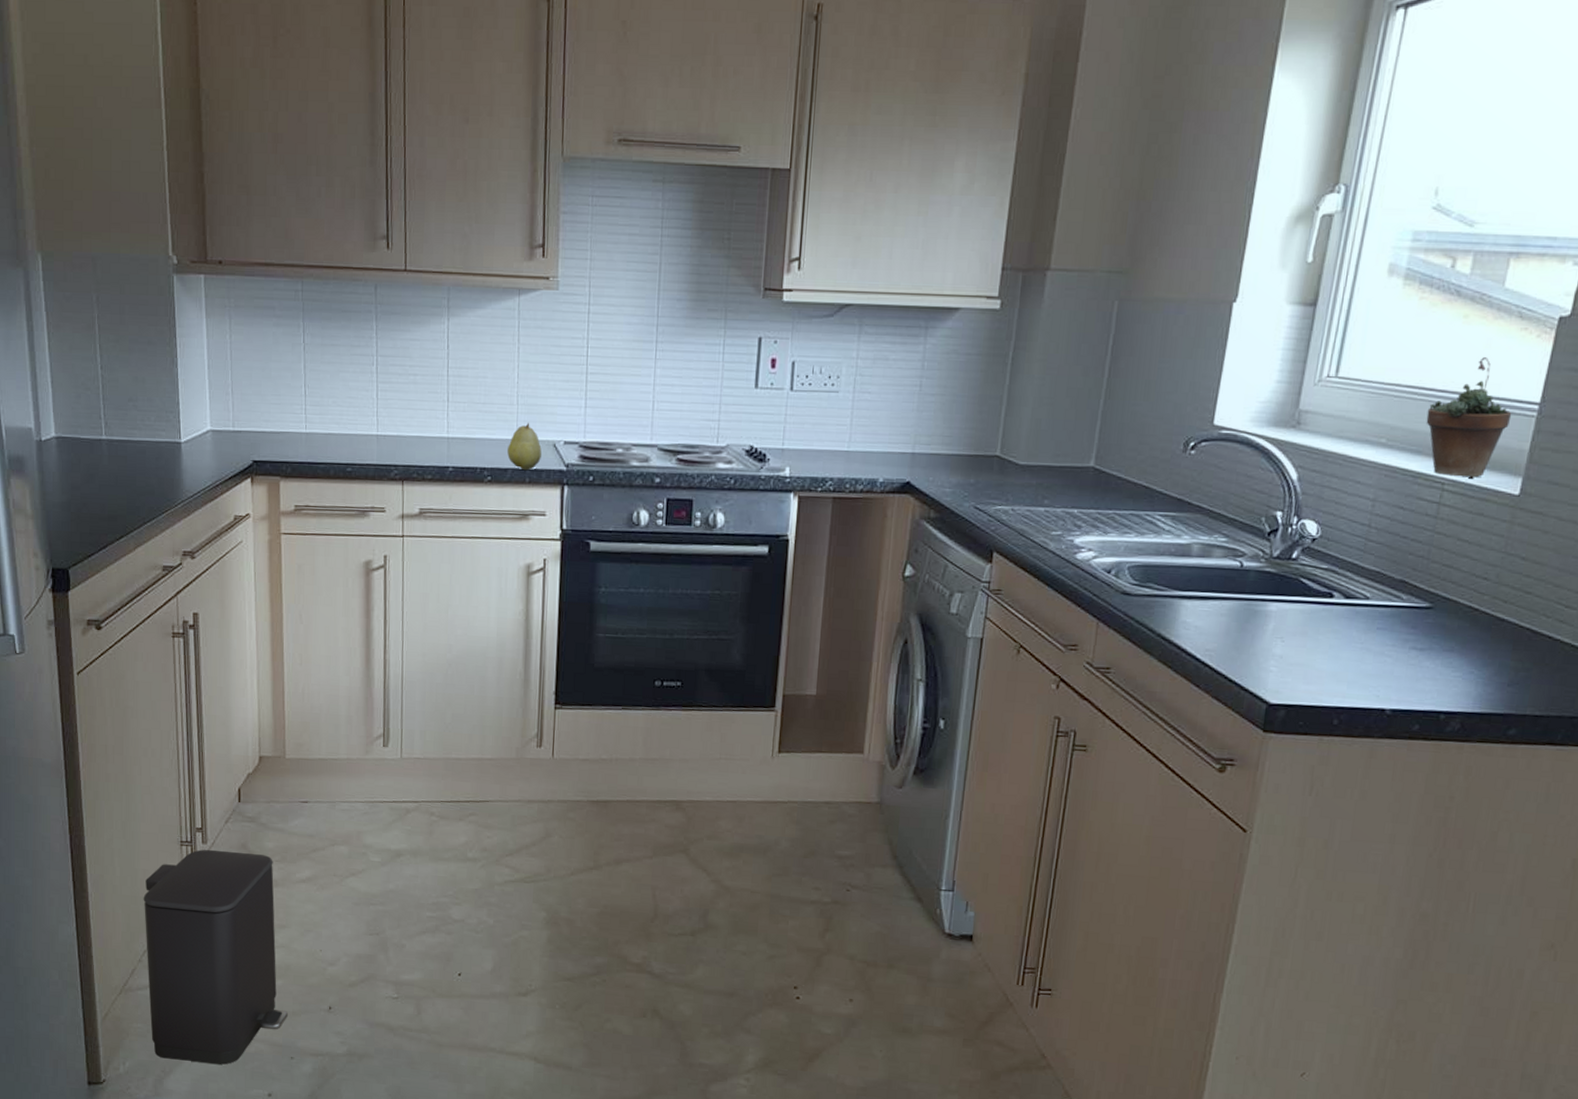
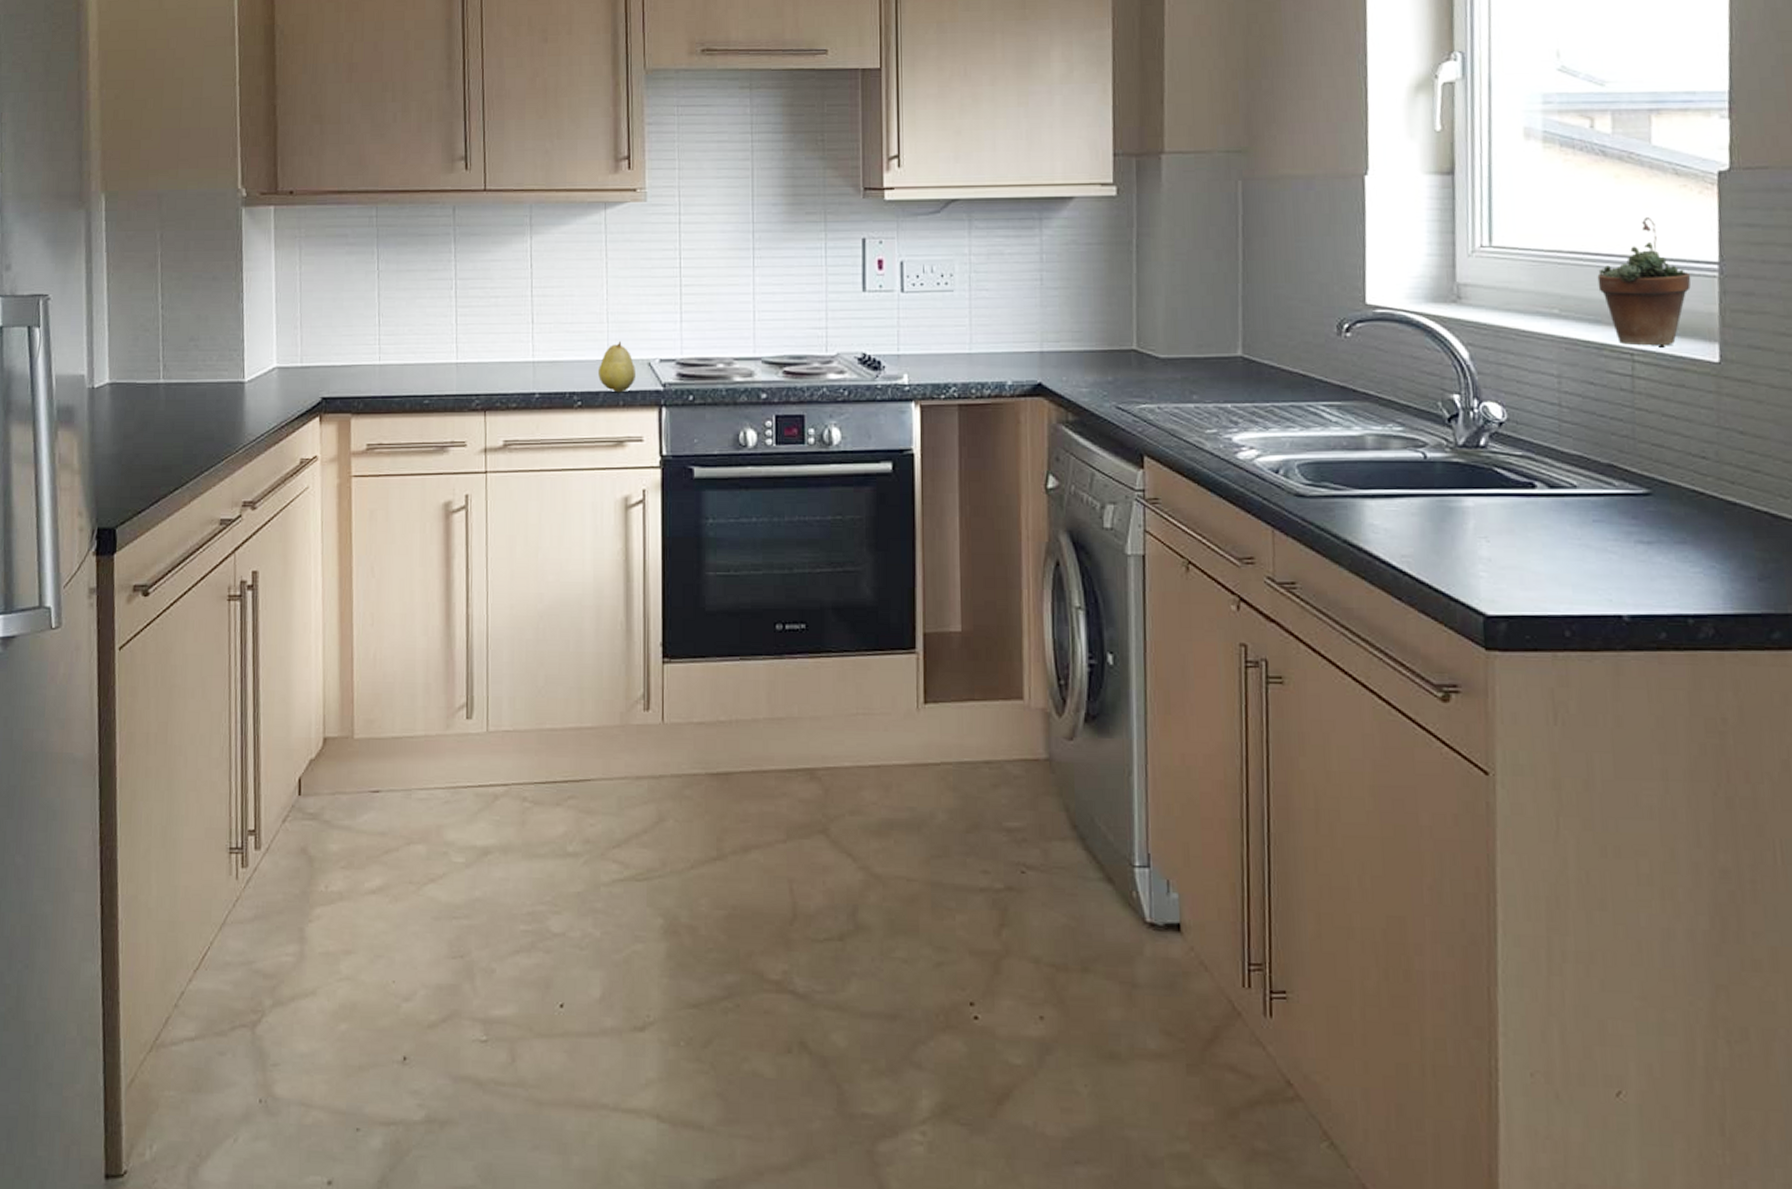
pedal bin: present [143,849,289,1065] -> none [183,856,354,1143]

